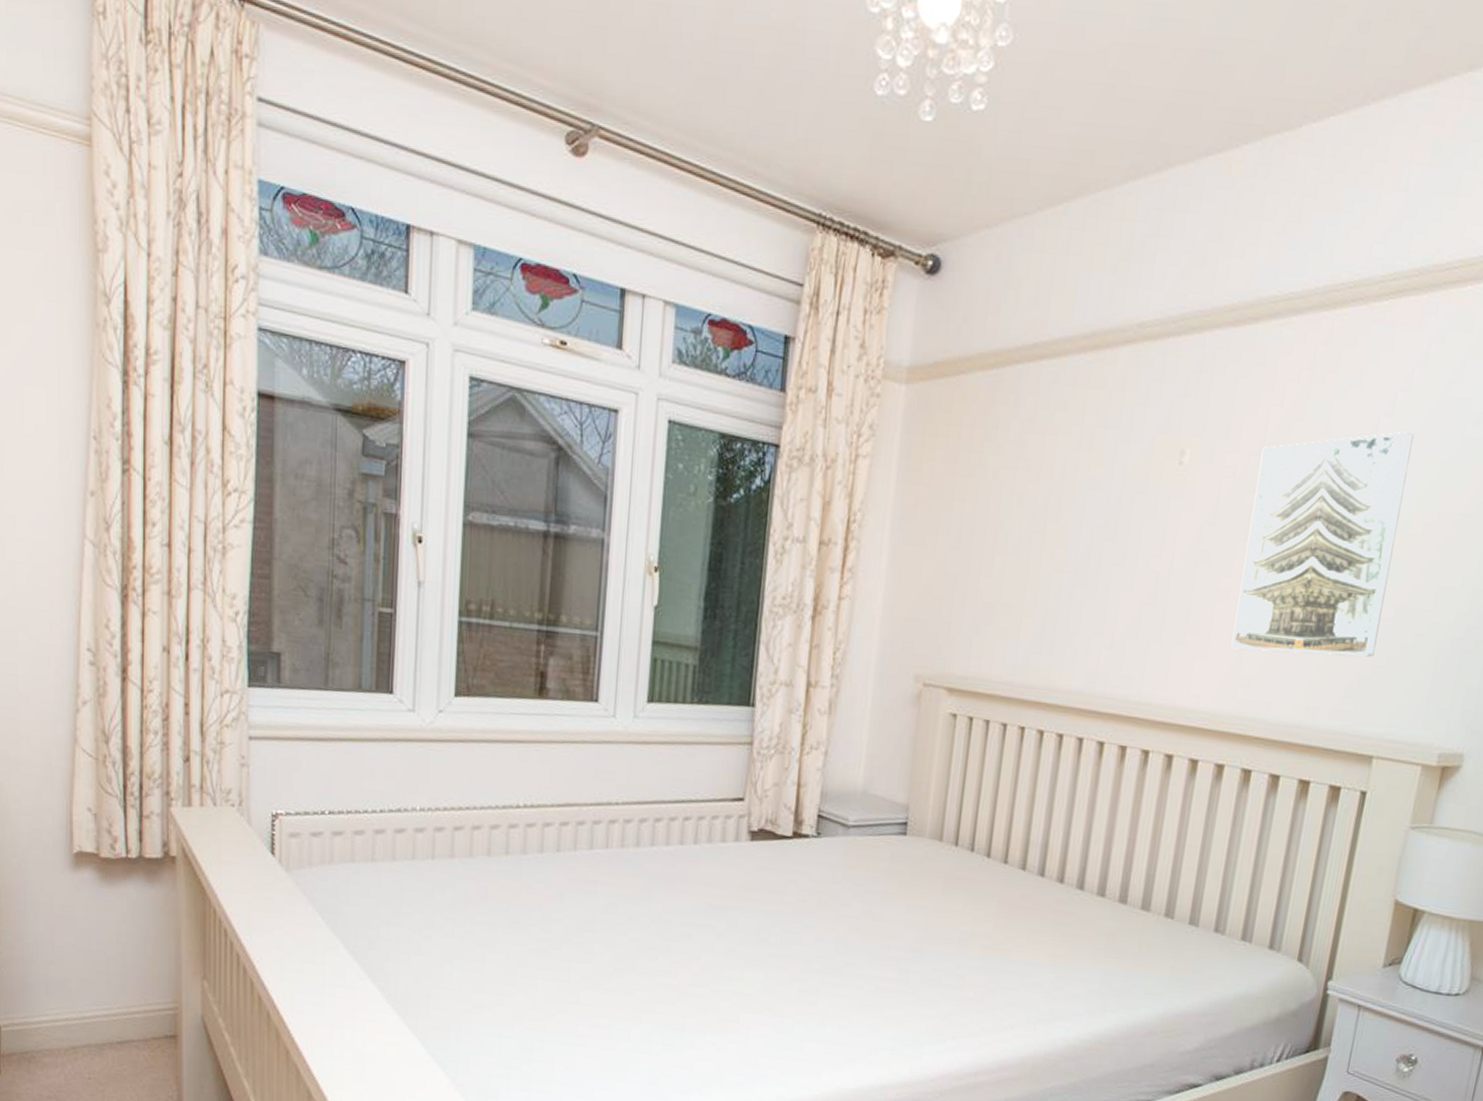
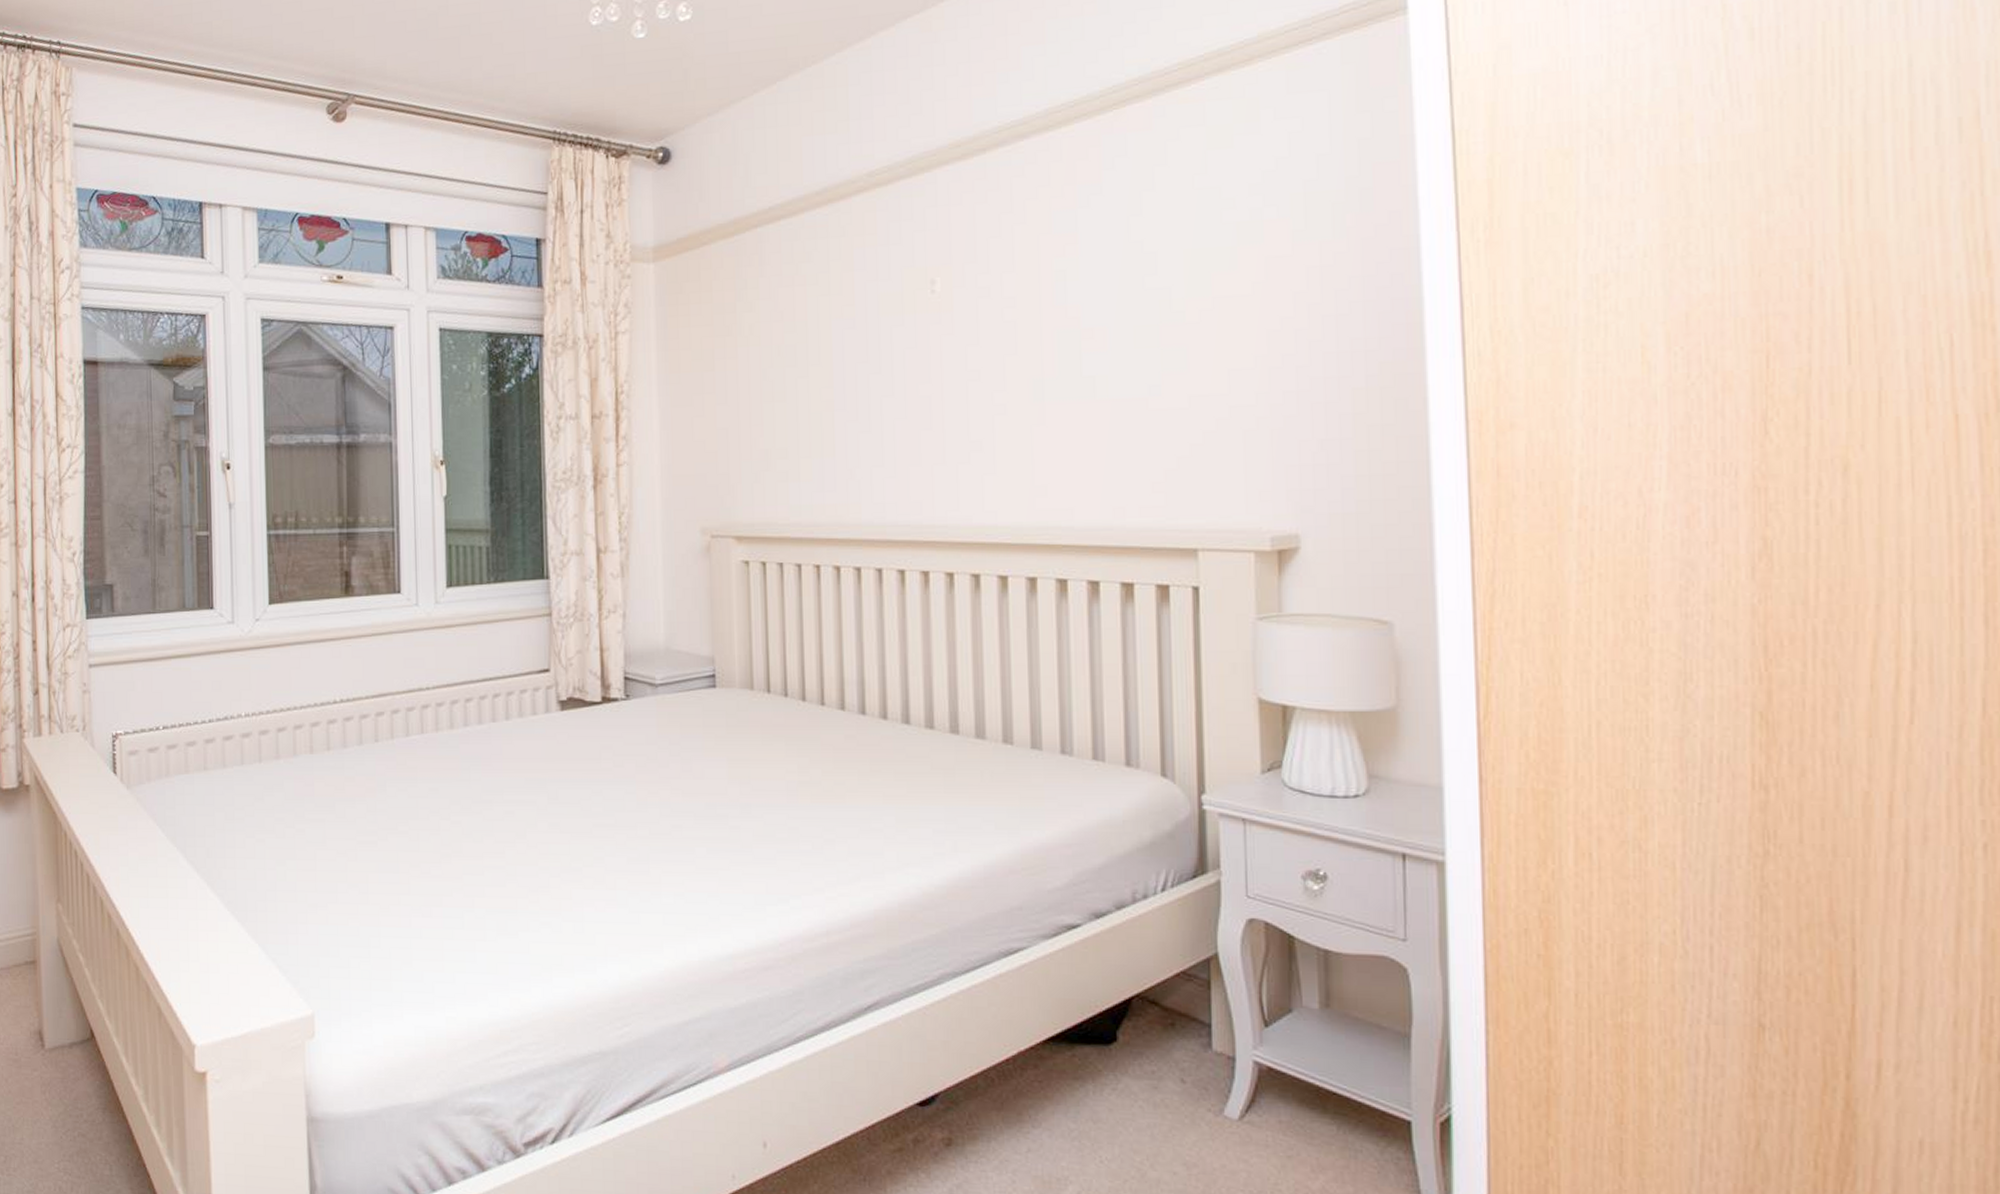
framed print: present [1231,431,1414,657] -> none [1013,227,1175,461]

